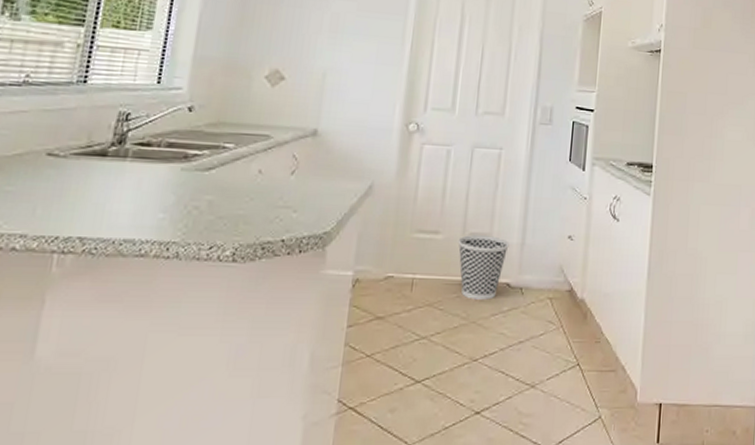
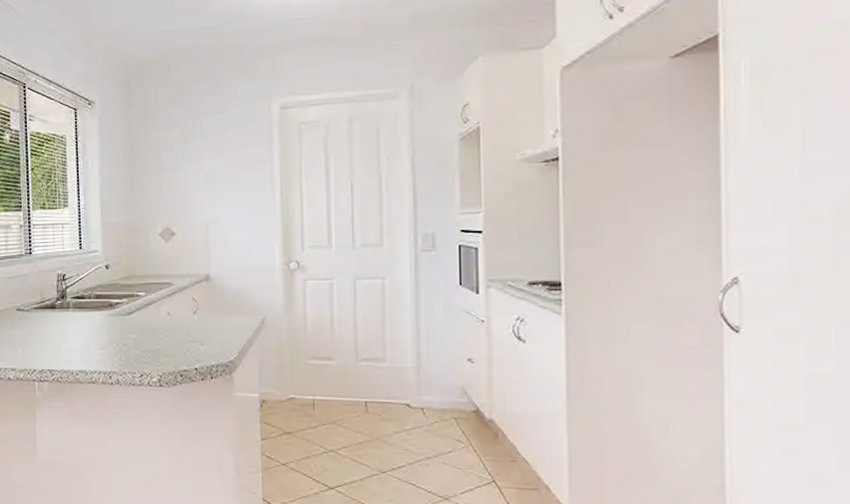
wastebasket: present [458,235,509,300] -> none [352,360,404,419]

